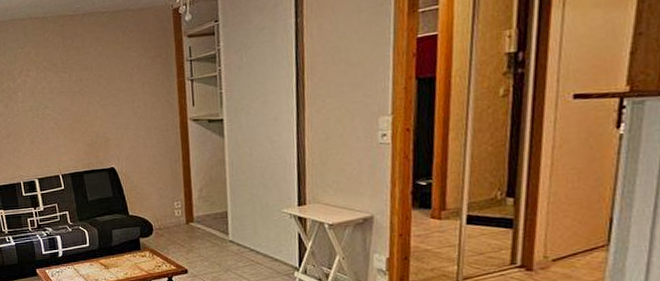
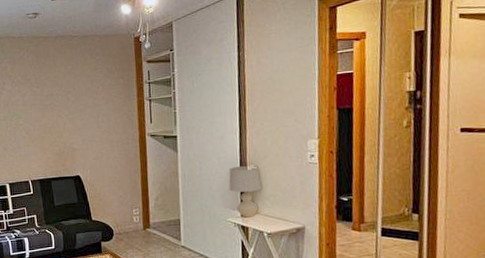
table lamp: none [283,149,323,208] -> present [228,165,262,218]

